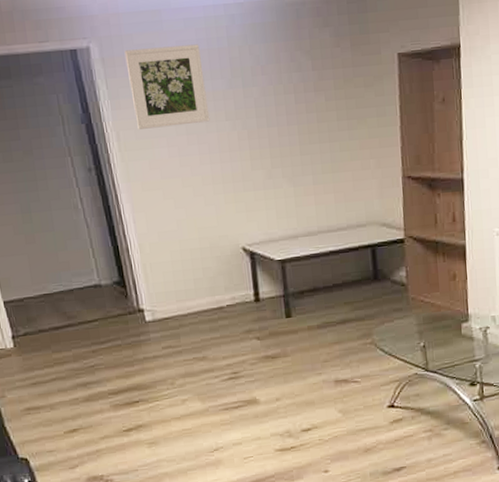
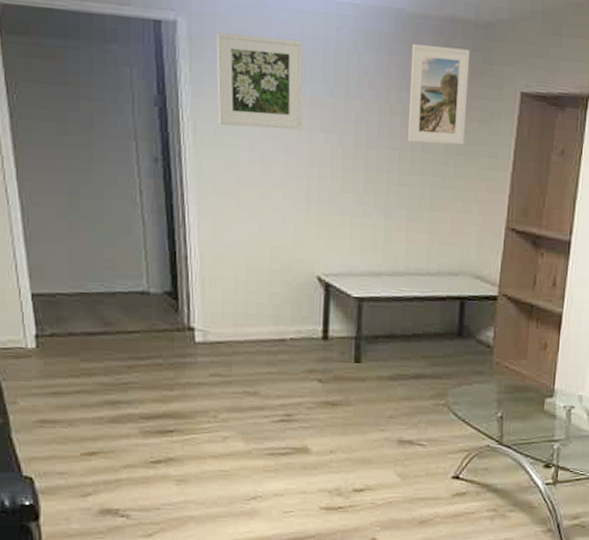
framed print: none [294,24,353,115] -> present [408,44,471,145]

